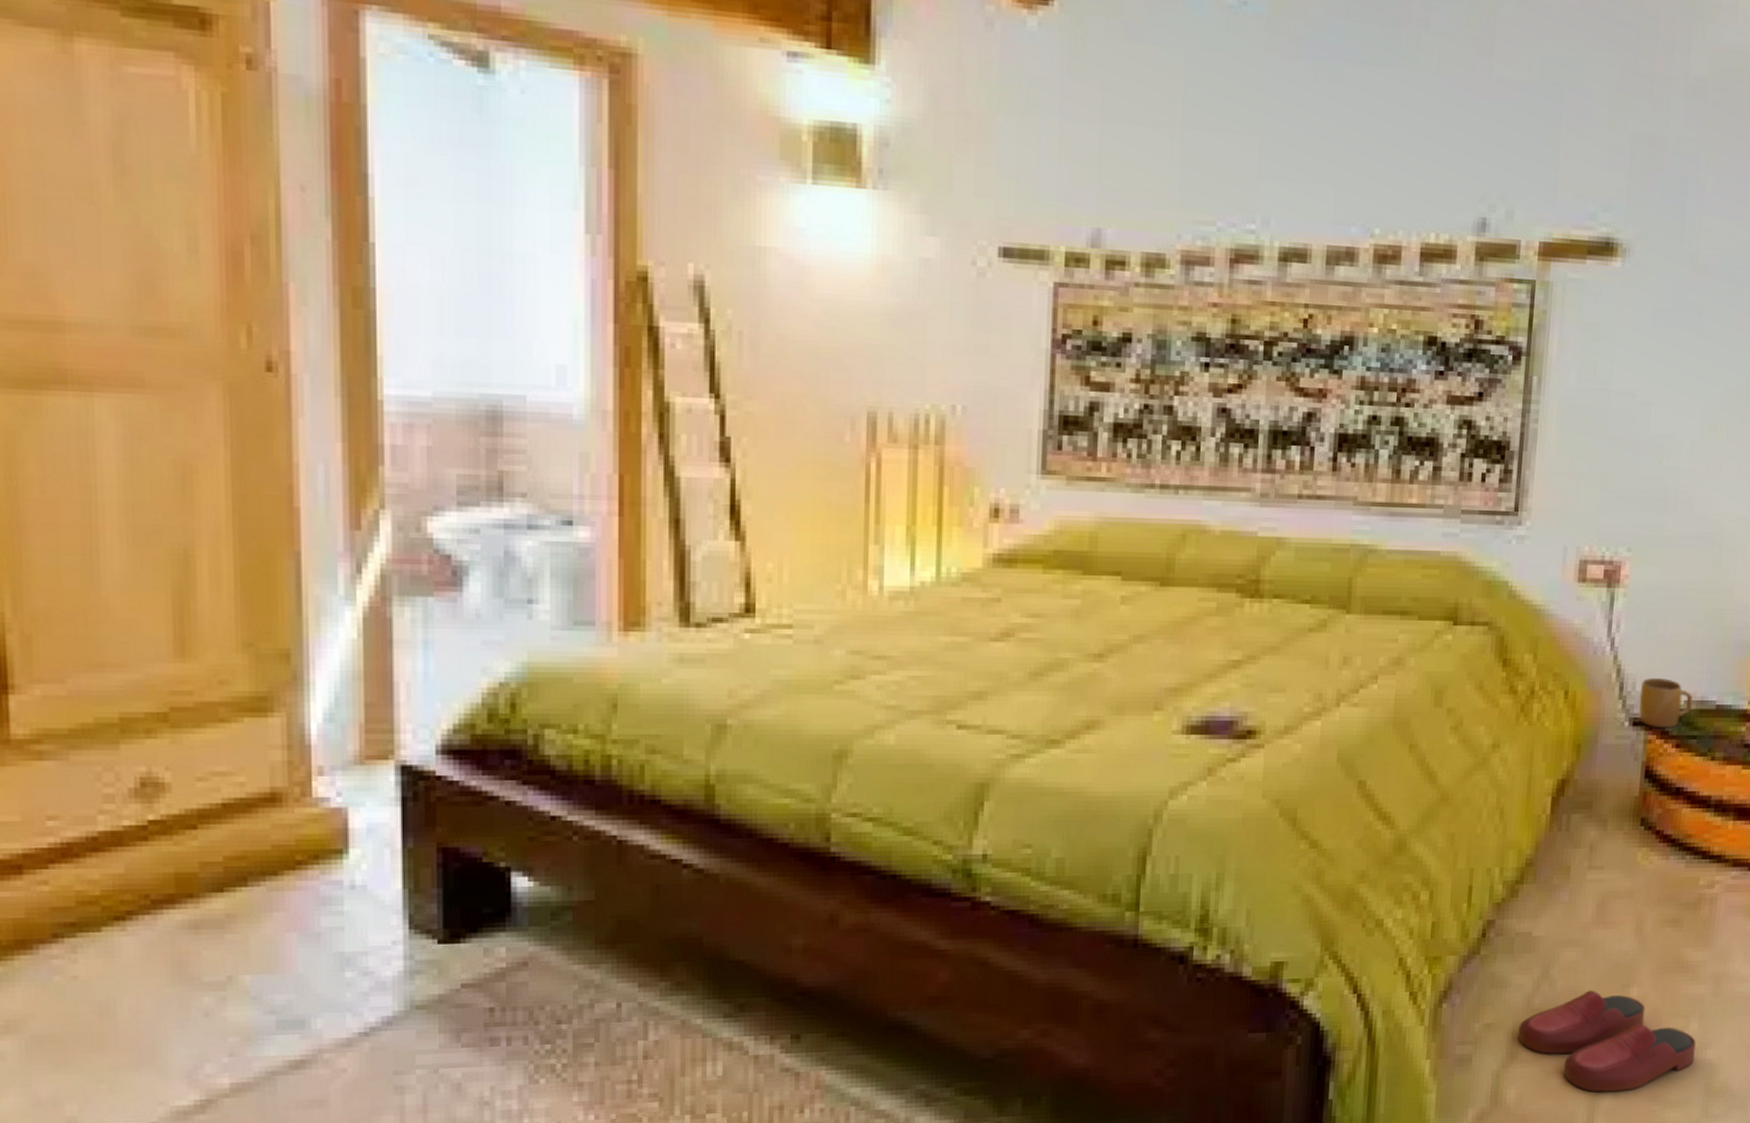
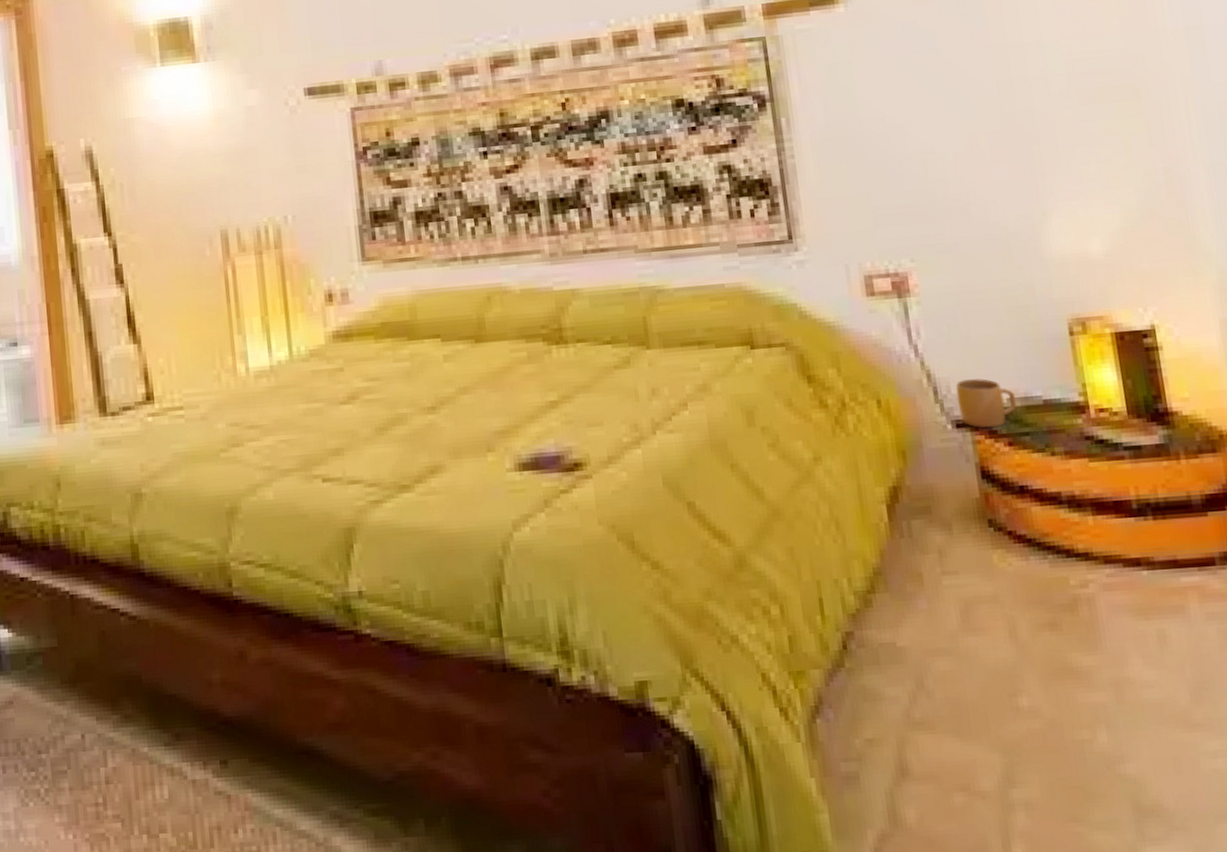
slippers: present [1518,990,1696,1092] -> none [903,701,1113,812]

